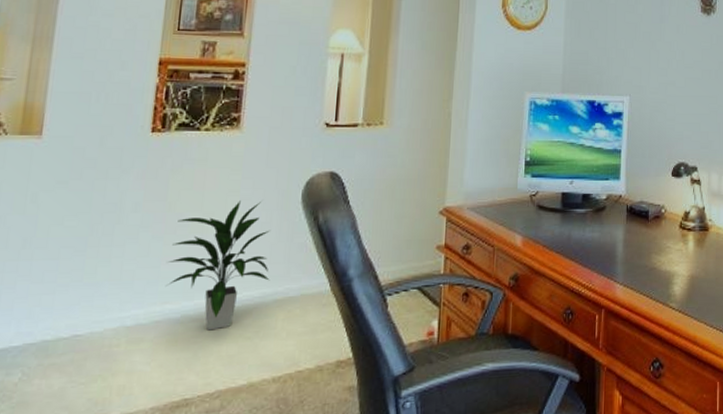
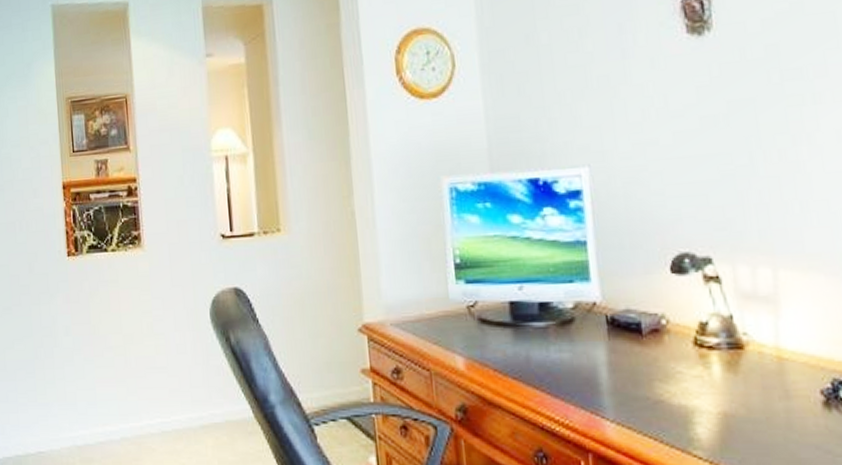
indoor plant: present [166,201,270,331] -> none [101,322,194,454]

